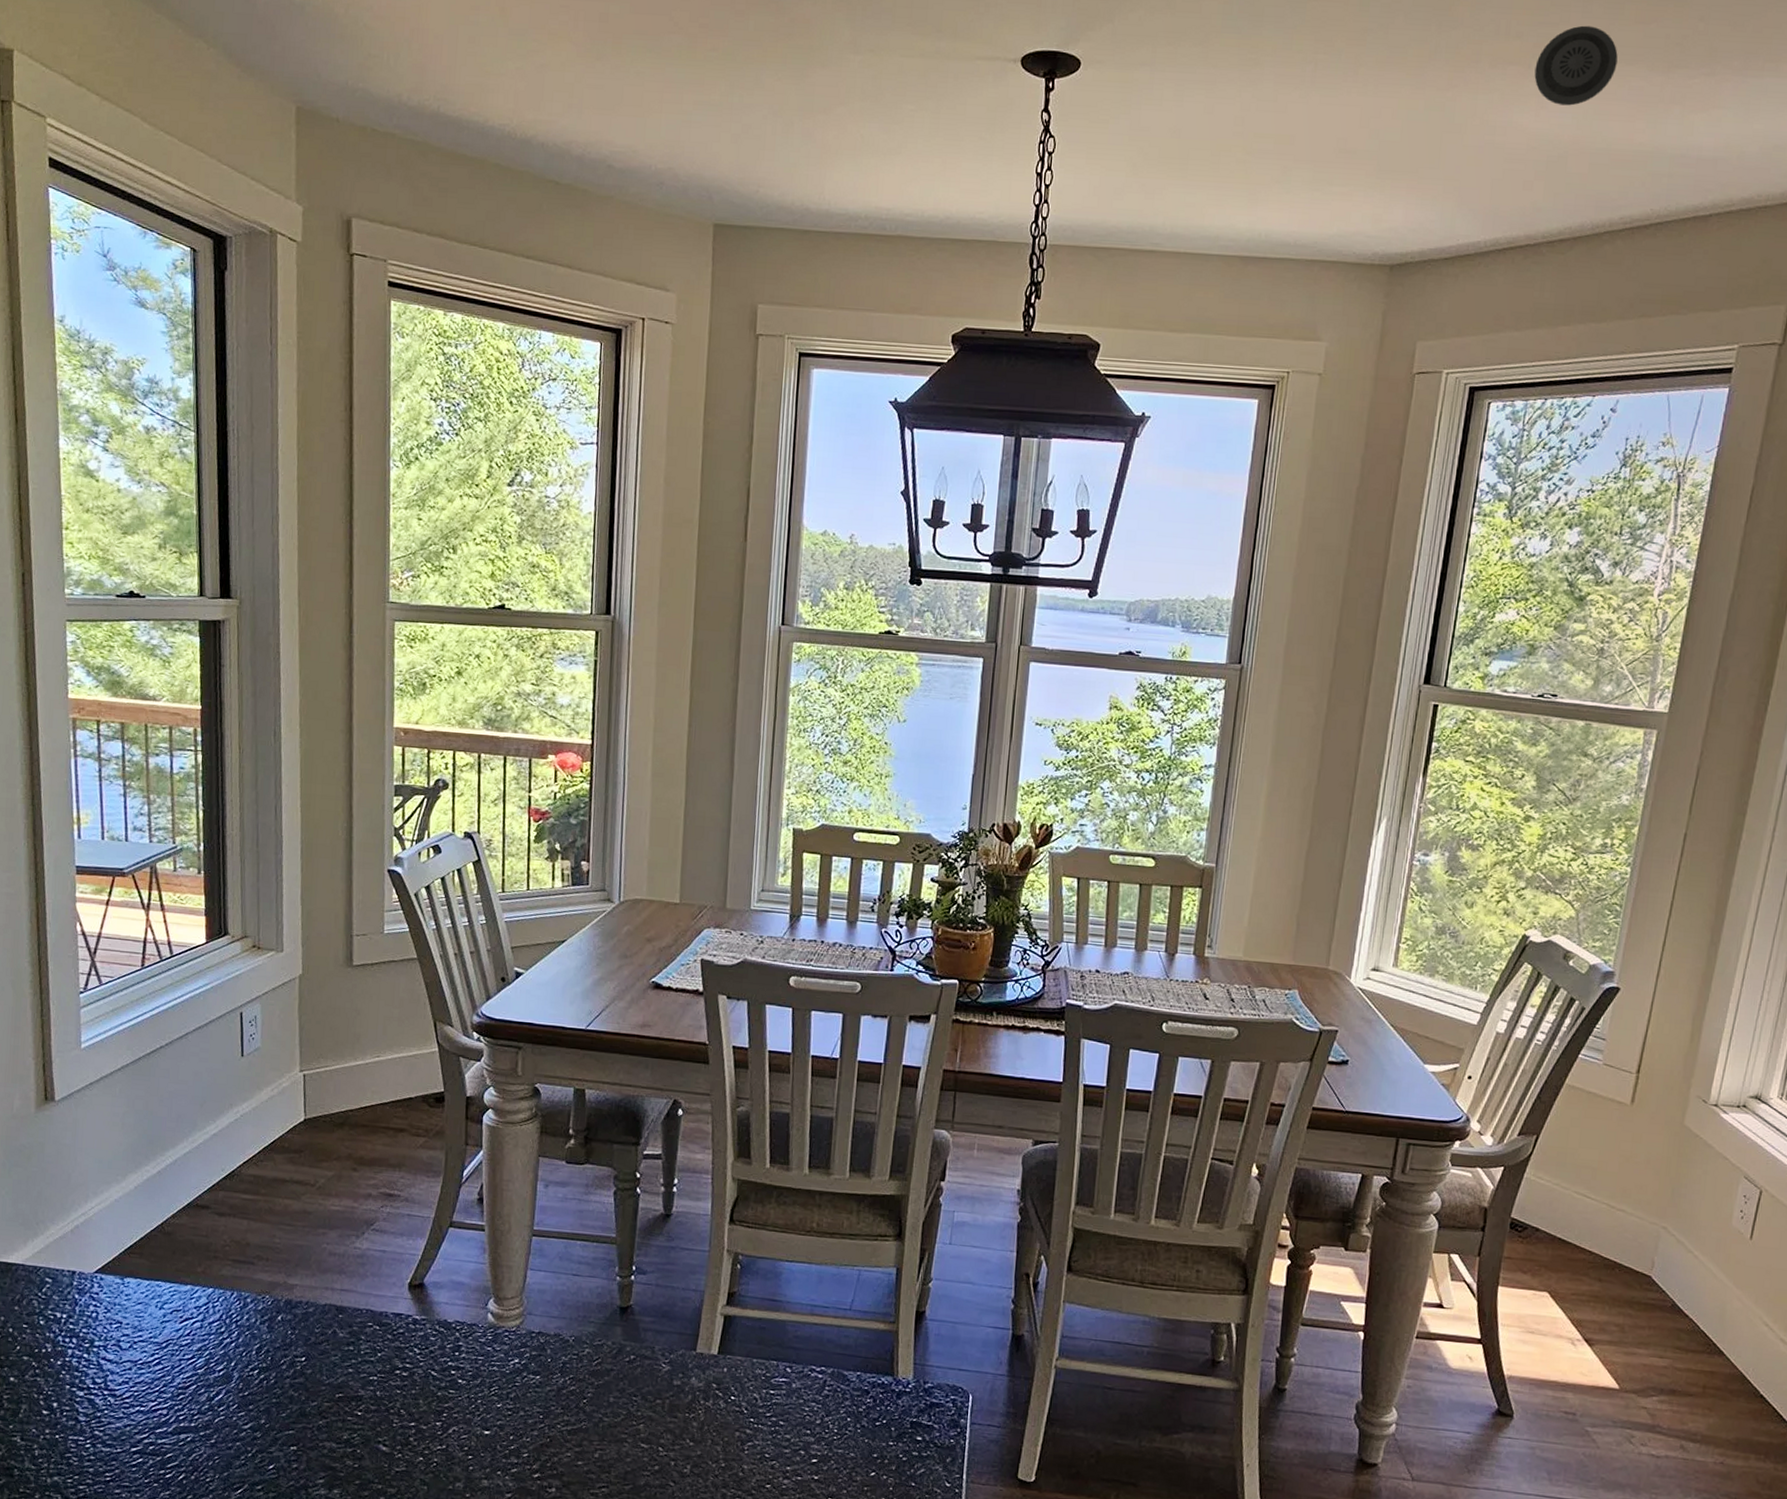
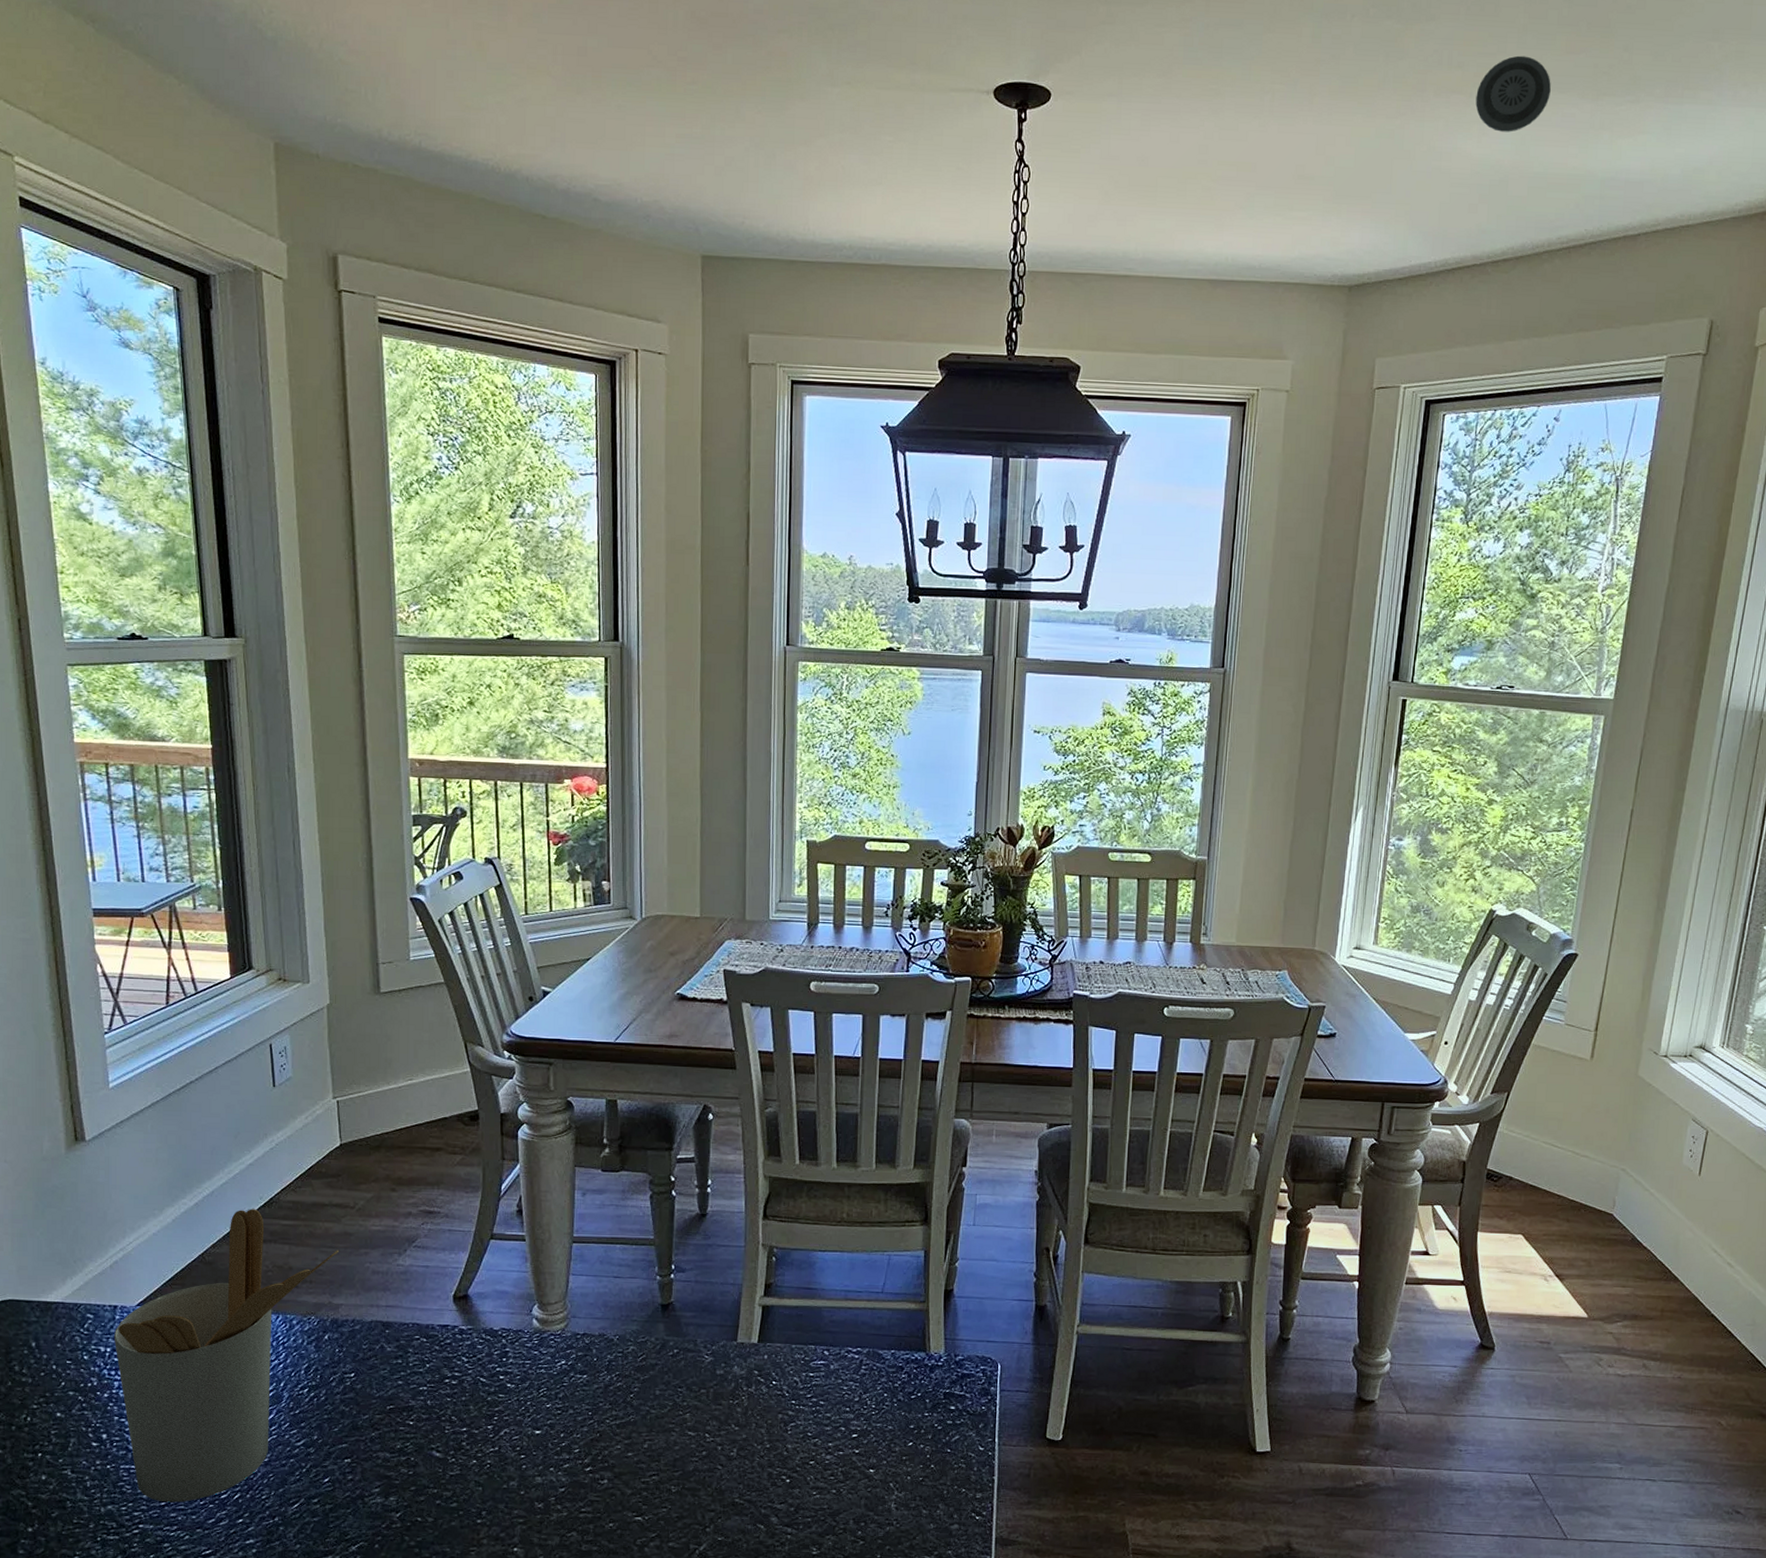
utensil holder: none [70,1180,297,1479] -> present [113,1209,339,1503]

